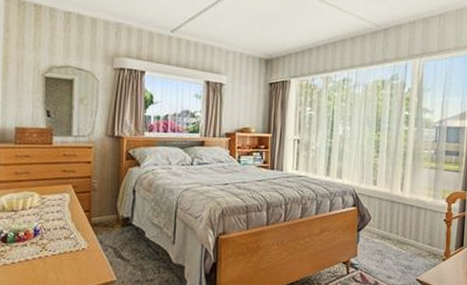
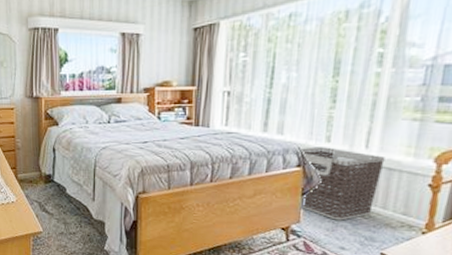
clothes hamper: none [353,189,415,253] -> present [298,147,385,221]

